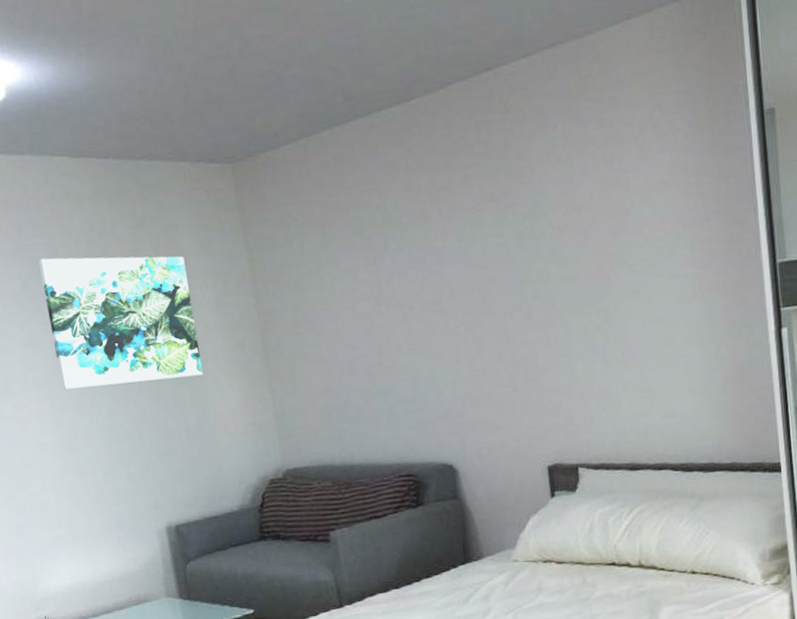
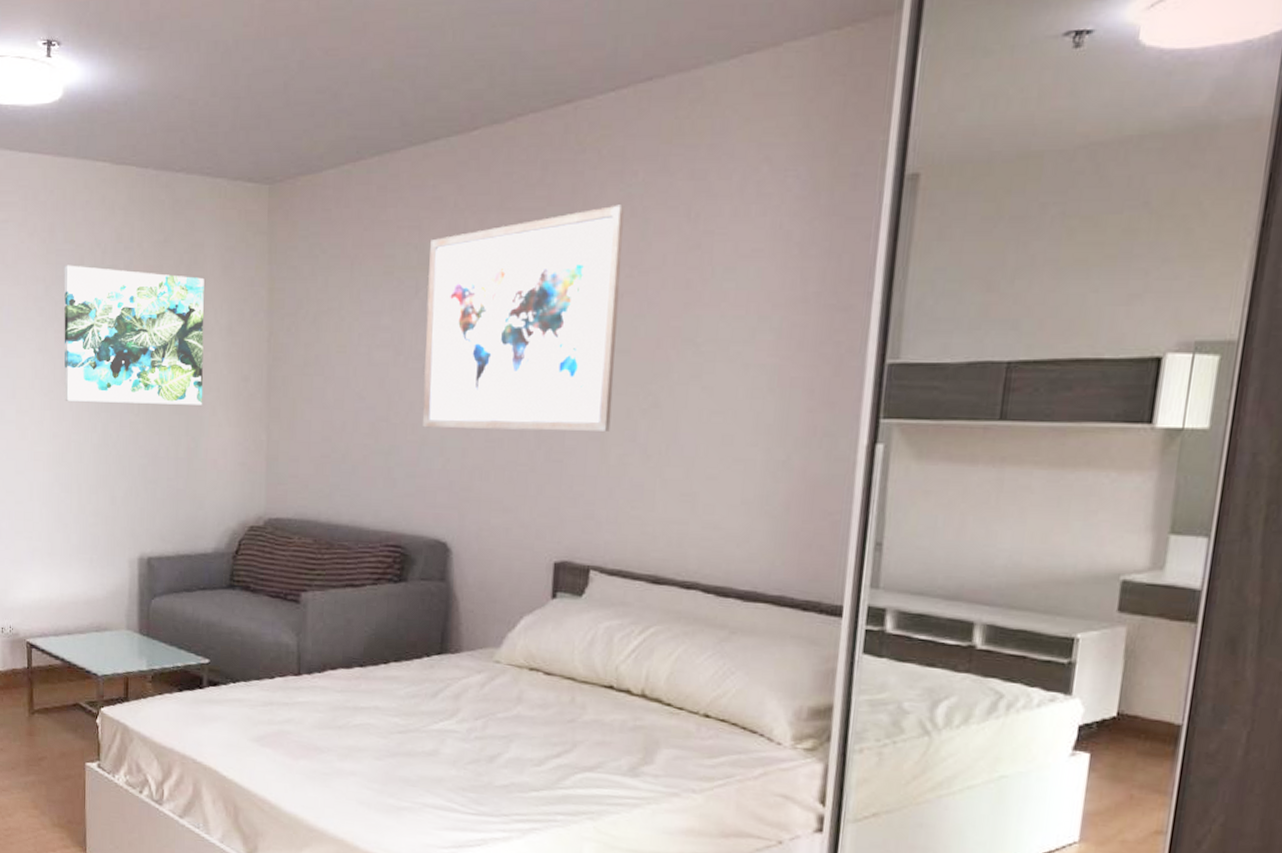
wall art: none [390,154,573,367] -> present [422,204,624,432]

